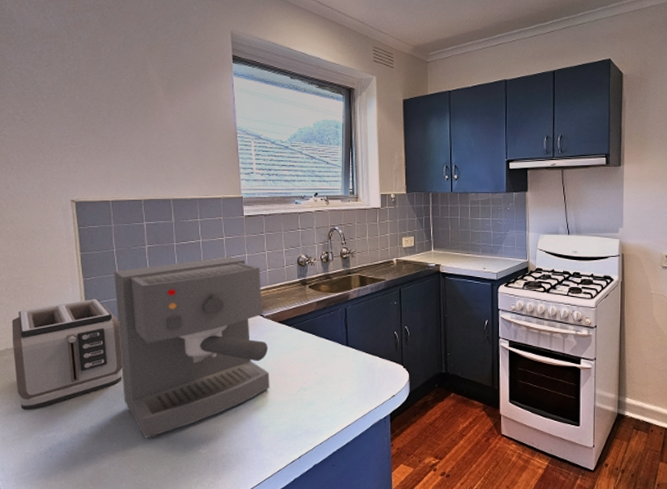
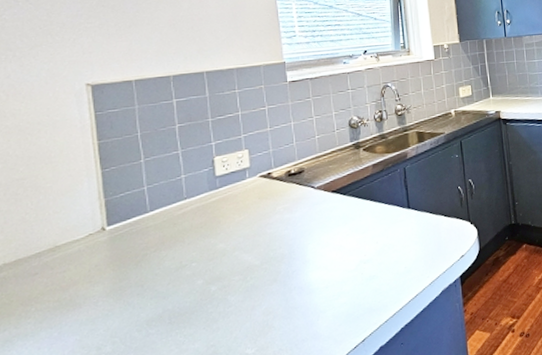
toaster: present [12,298,123,411] -> none [11,190,151,336]
coffee maker: present [114,256,270,439] -> none [139,126,325,347]

